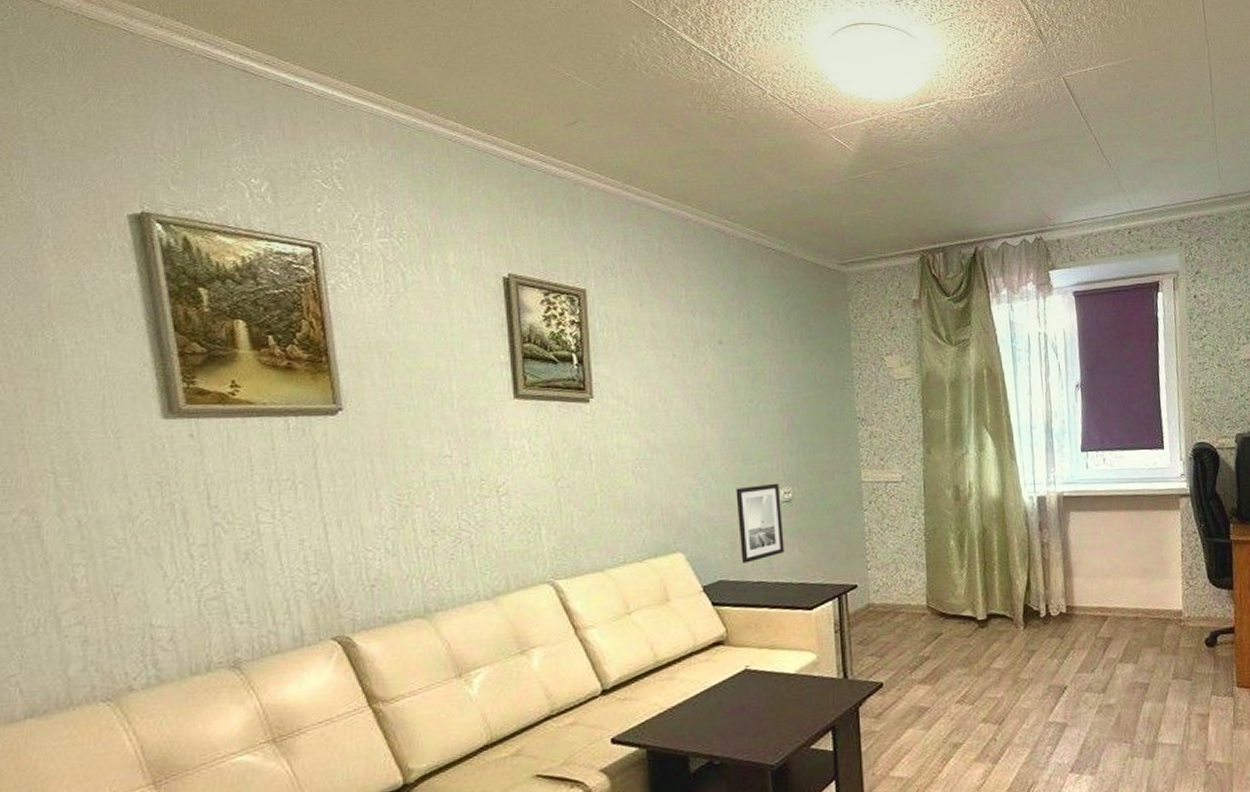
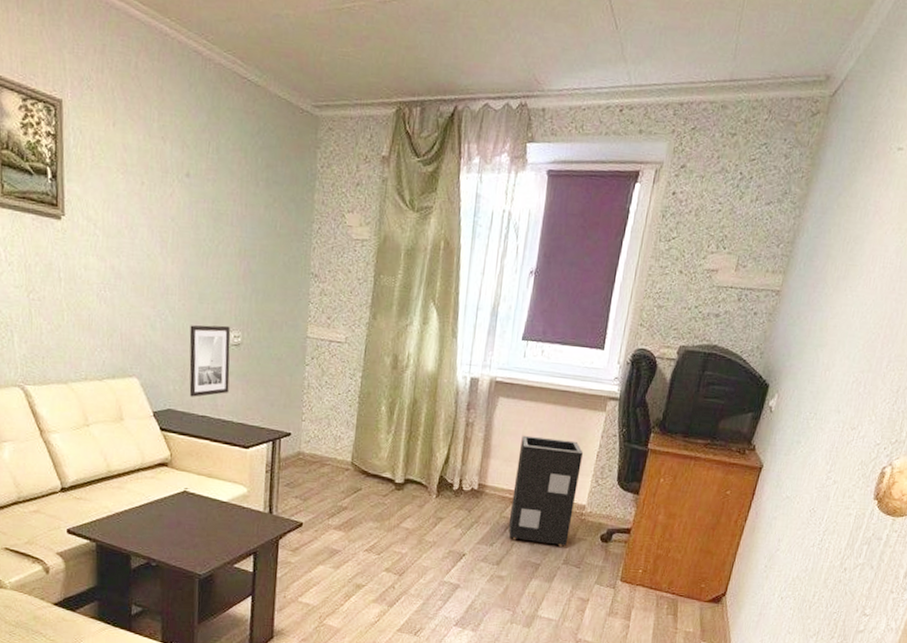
speaker: none [1101,544,1172,662] -> present [508,435,584,547]

